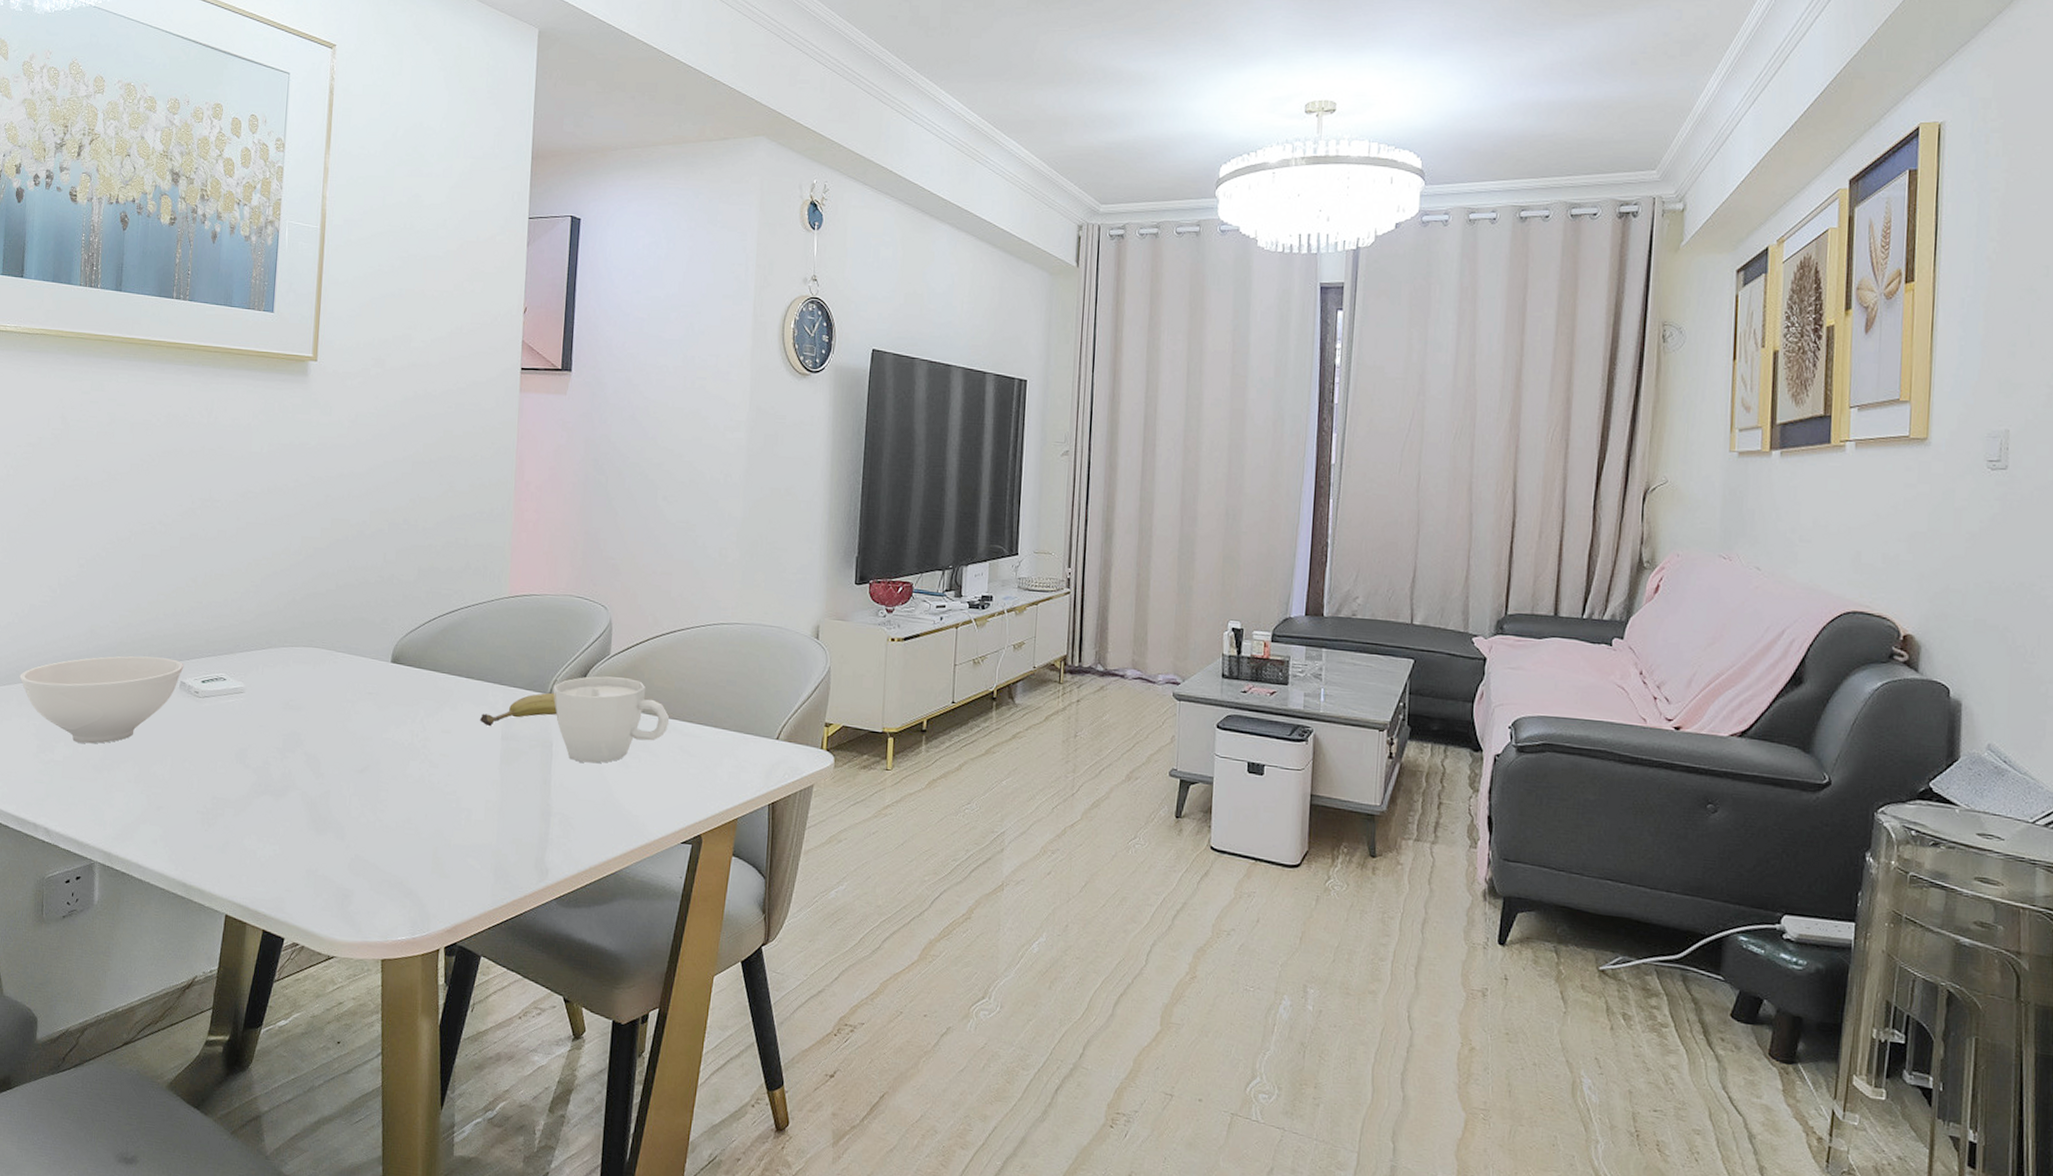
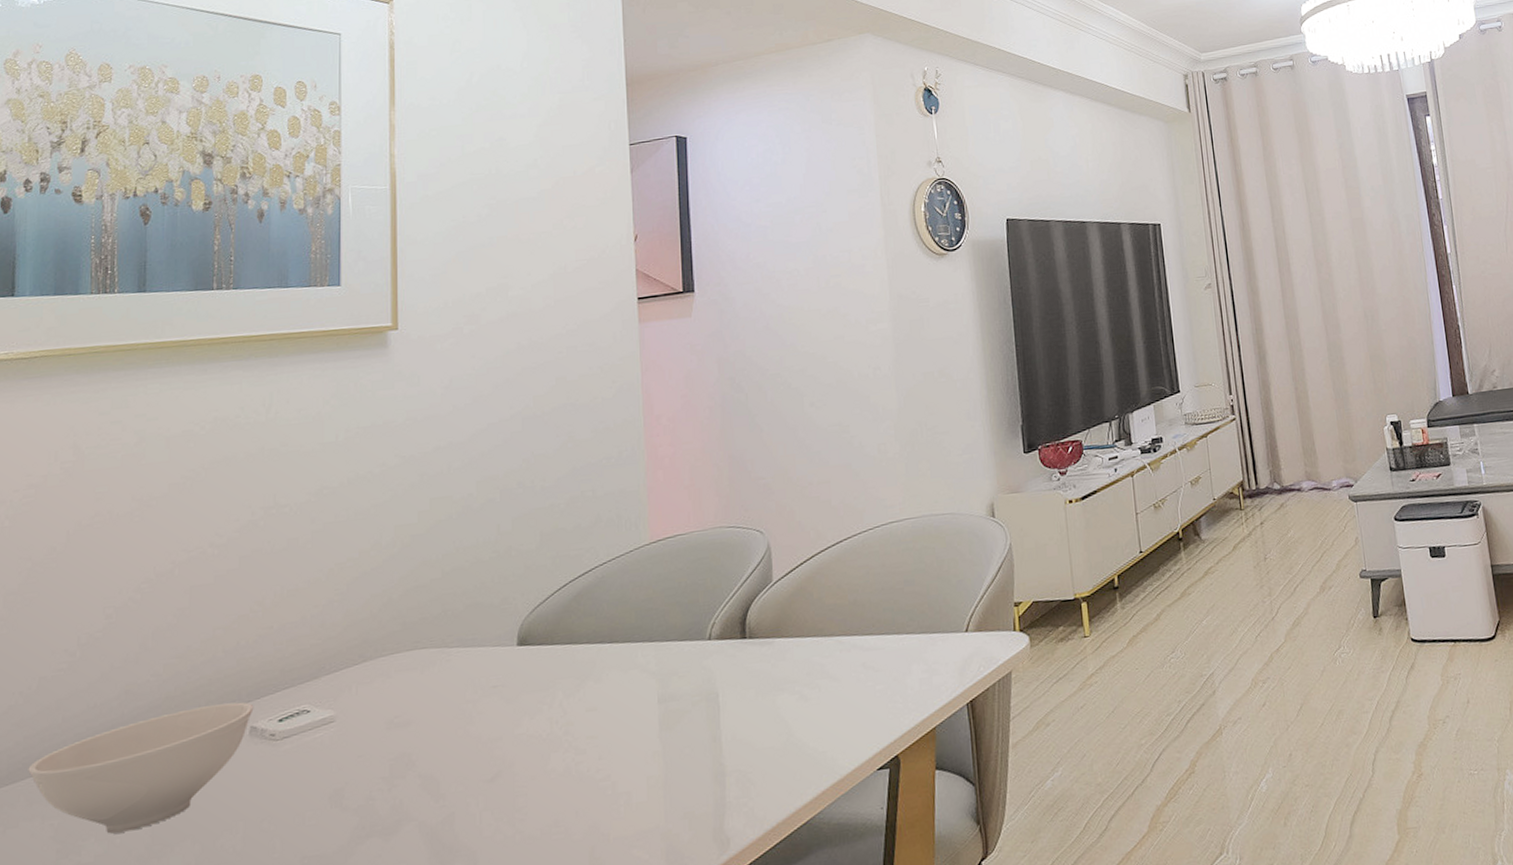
fruit: present [480,692,557,727] -> none [631,637,719,693]
cup: present [553,676,670,764] -> none [712,602,847,708]

